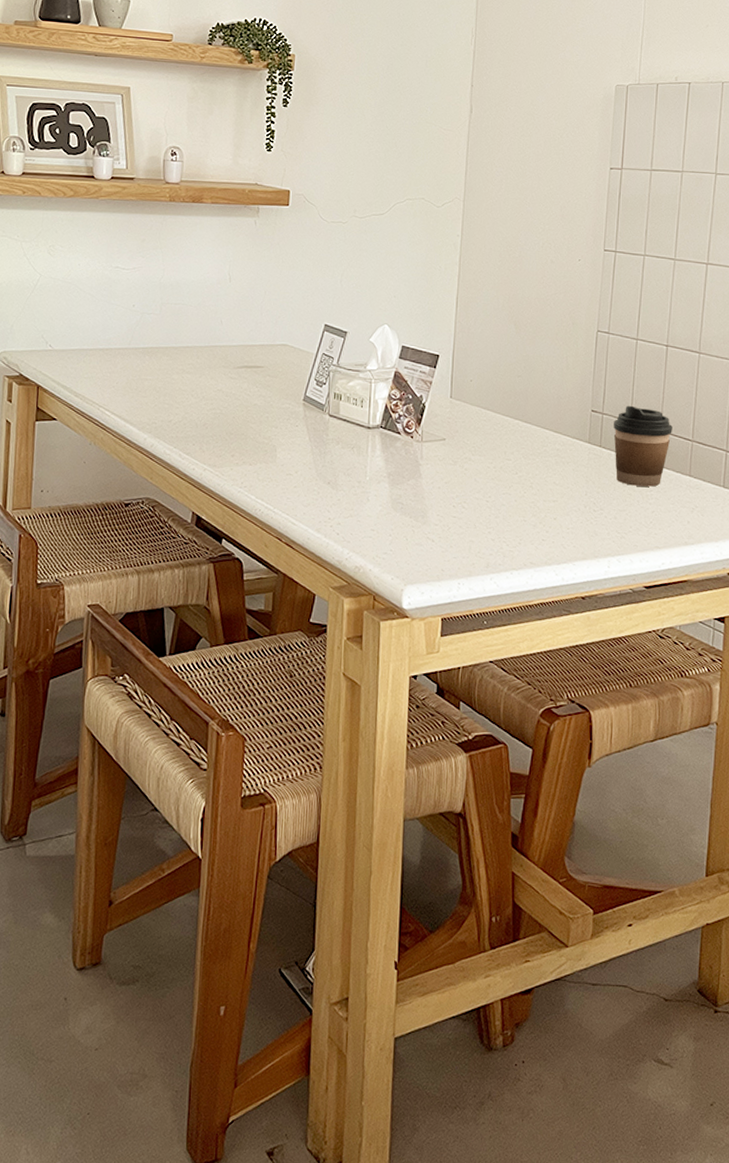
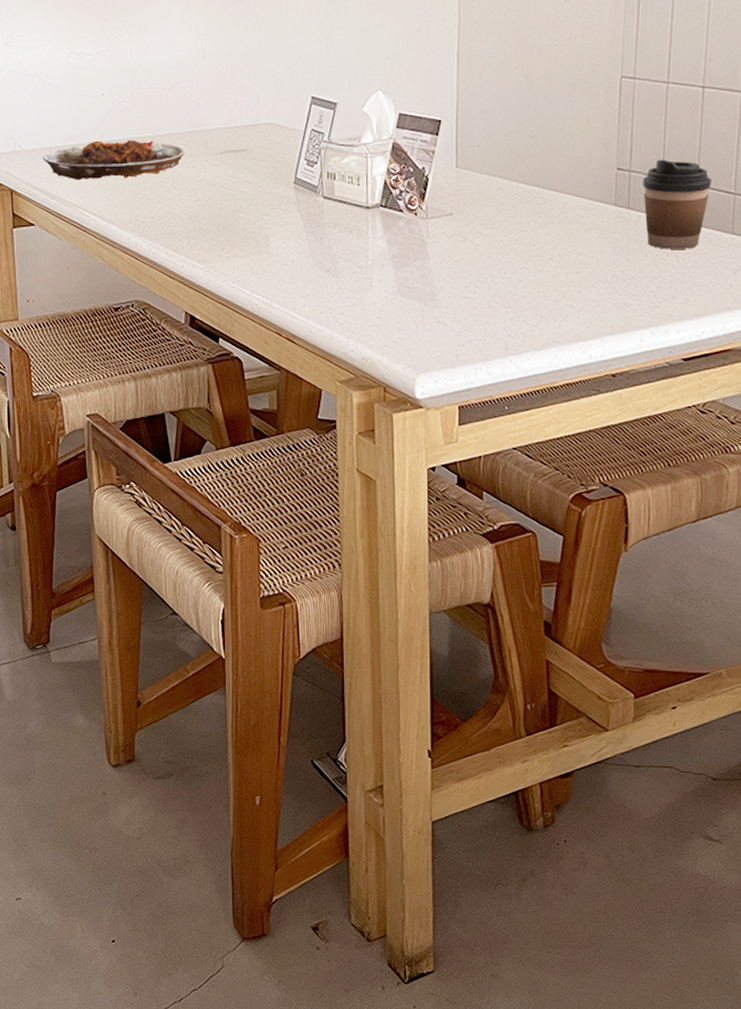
plate: none [71,346,205,383] -> present [42,139,185,181]

